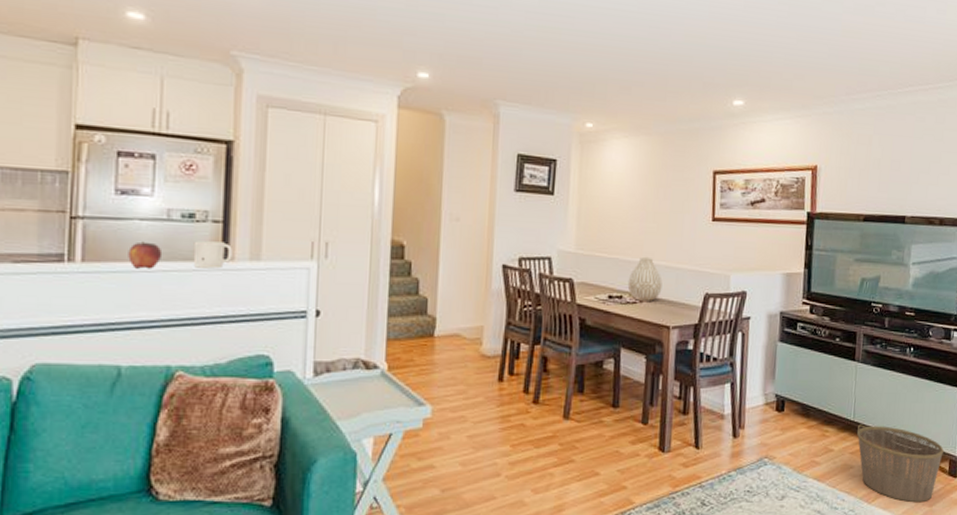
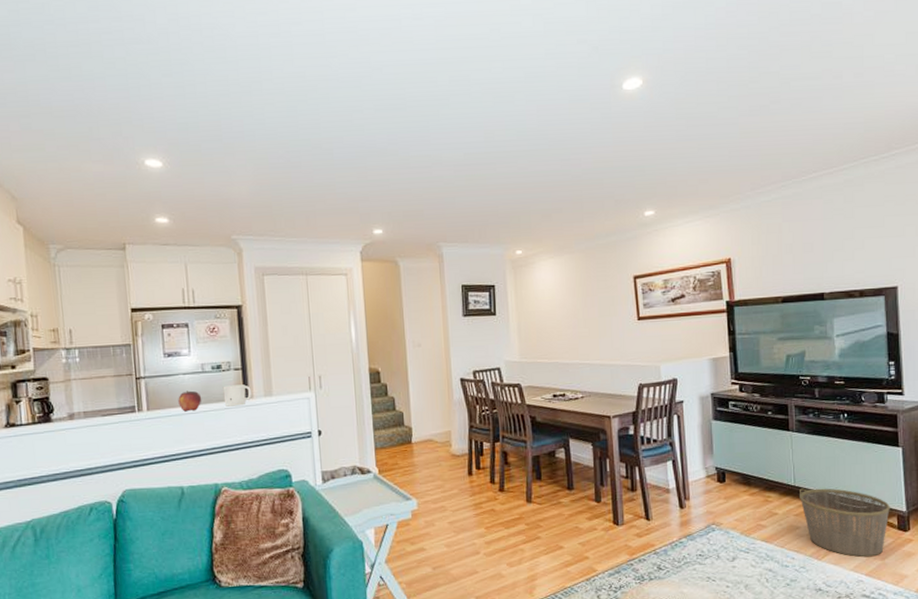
vase: present [627,256,663,301] -> none [568,357,599,397]

